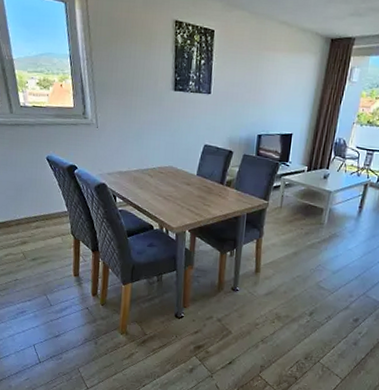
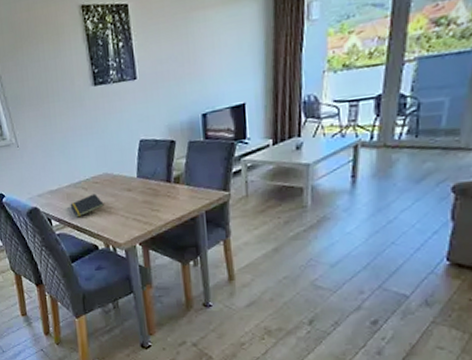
notepad: none [135,181,165,199] -> present [70,193,104,218]

